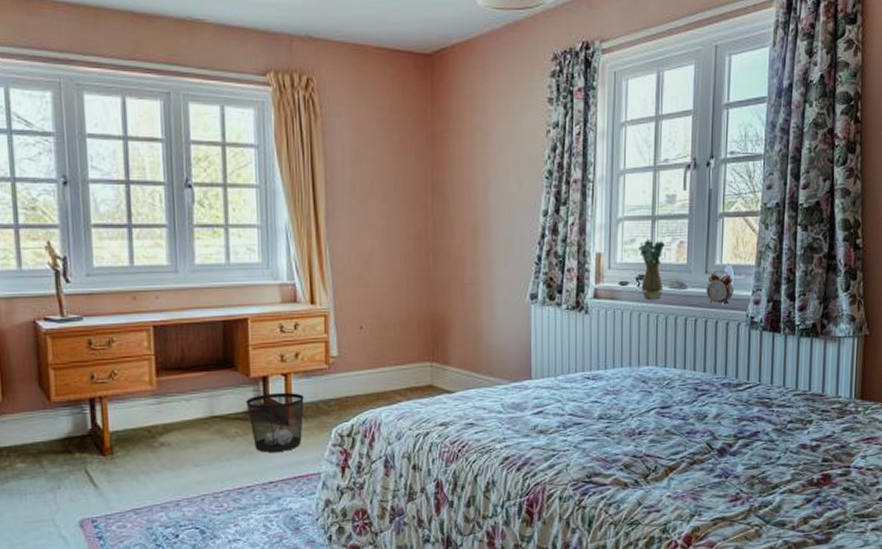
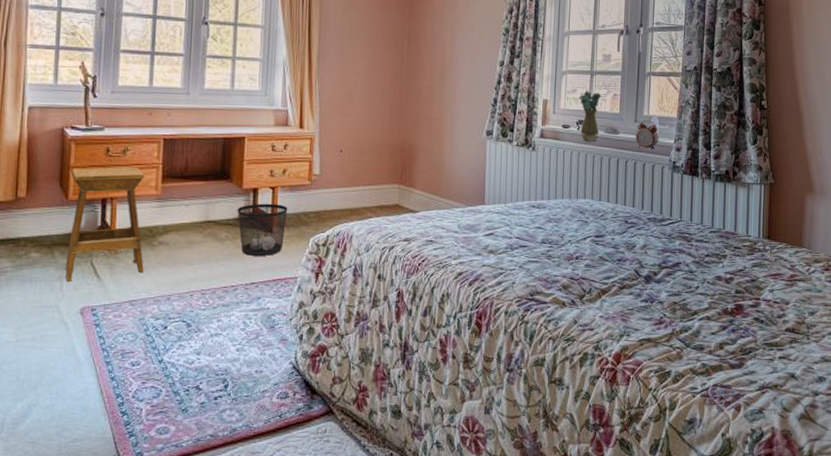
stool: none [50,360,146,493] -> present [65,166,145,282]

